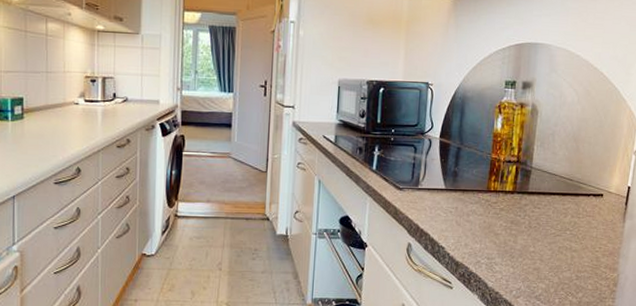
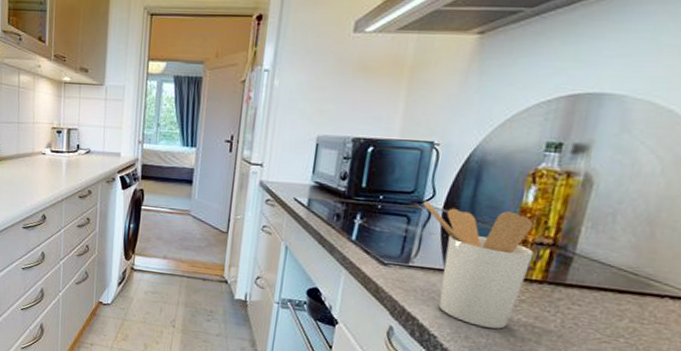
utensil holder: none [425,132,506,234] -> present [423,201,534,329]

